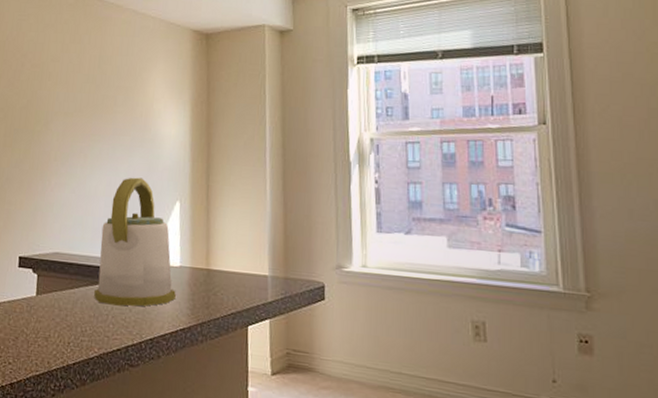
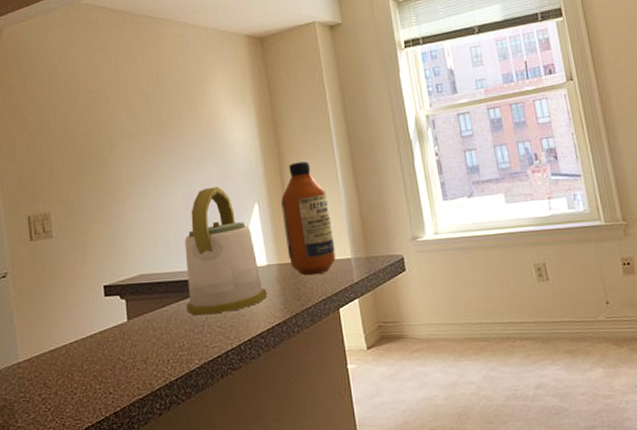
bottle: none [202,166,253,286] -> present [281,161,336,276]

